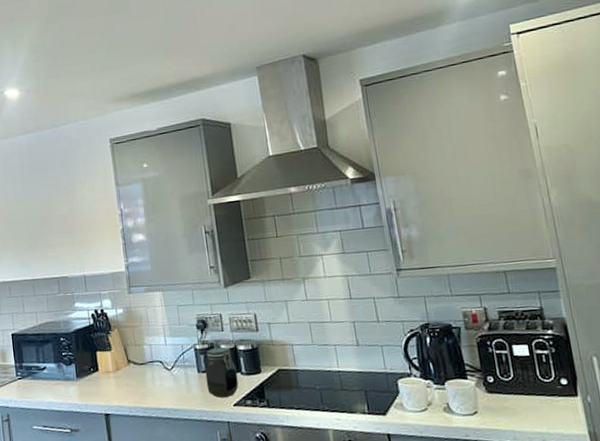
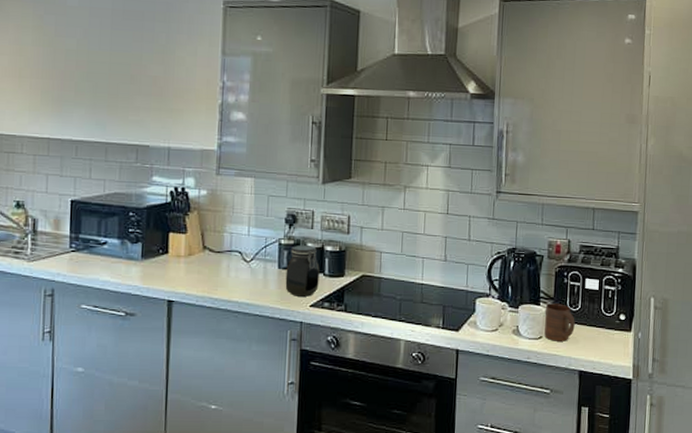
cup: none [474,374,512,415] -> present [544,303,575,341]

